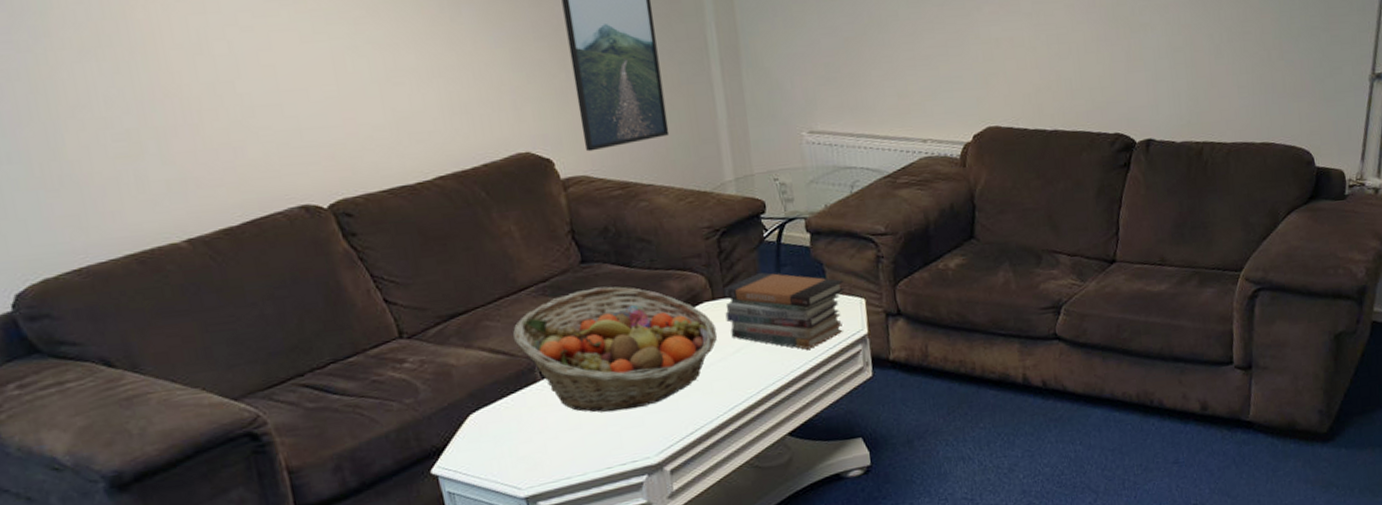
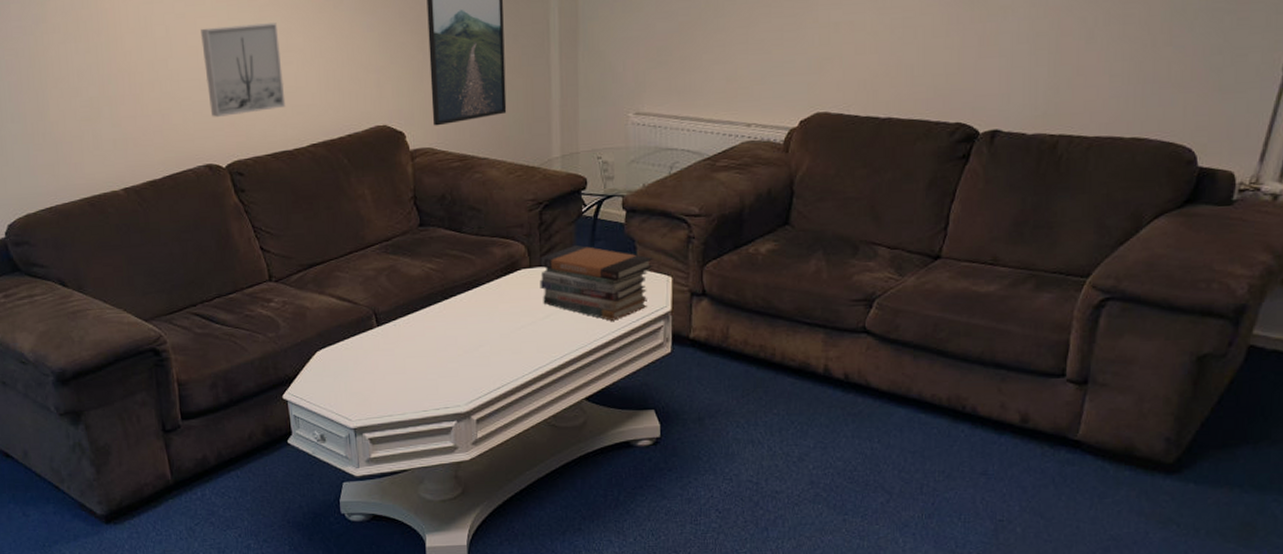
wall art: none [277,37,401,149] -> present [201,23,286,117]
fruit basket: present [512,286,718,413] -> none [357,248,531,362]

